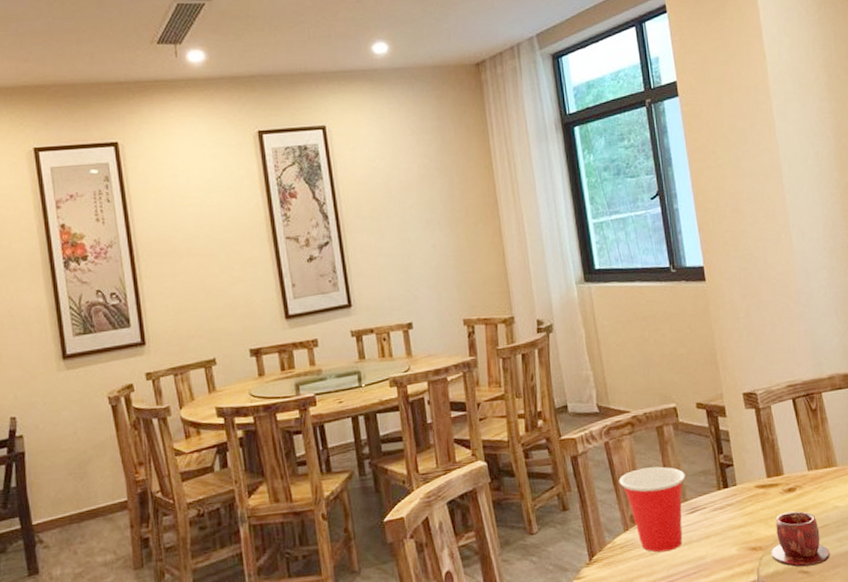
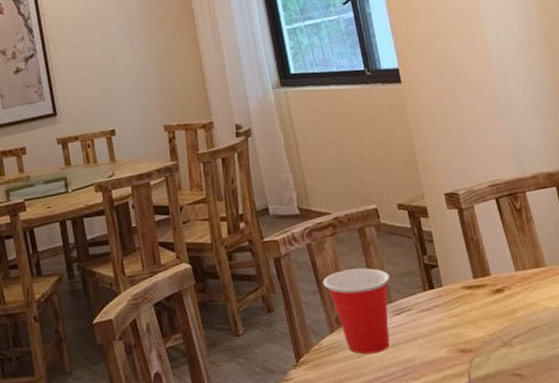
teacup: present [771,511,830,567] -> none [481,312,543,370]

